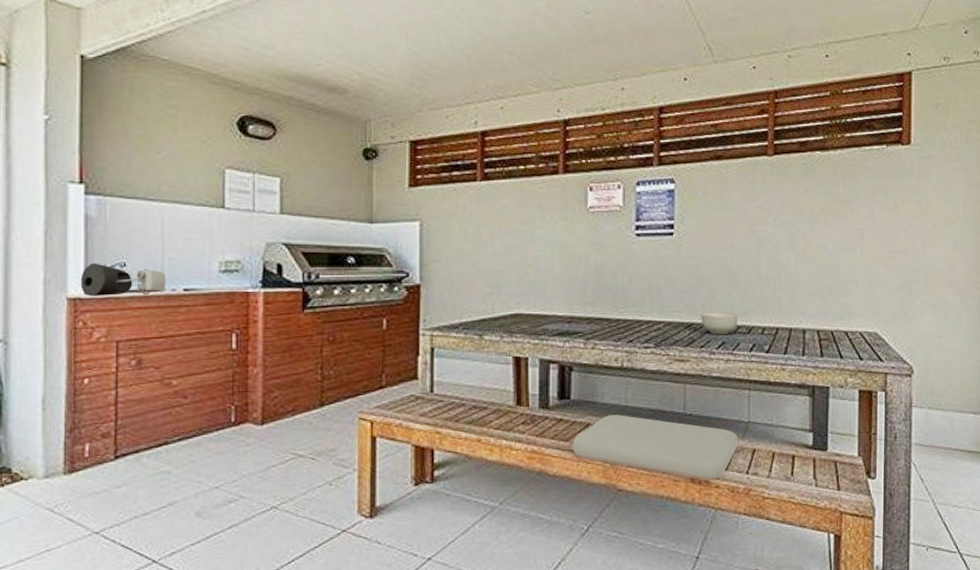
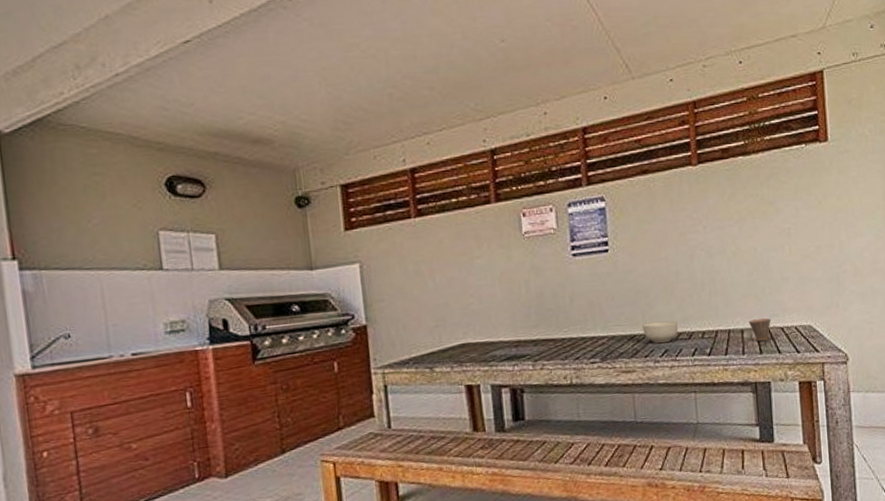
paper towel holder: present [80,262,166,297] -> none [25,337,114,372]
cushion: present [573,415,738,480] -> none [531,429,690,482]
cup: none [811,319,835,344] -> present [748,318,771,342]

